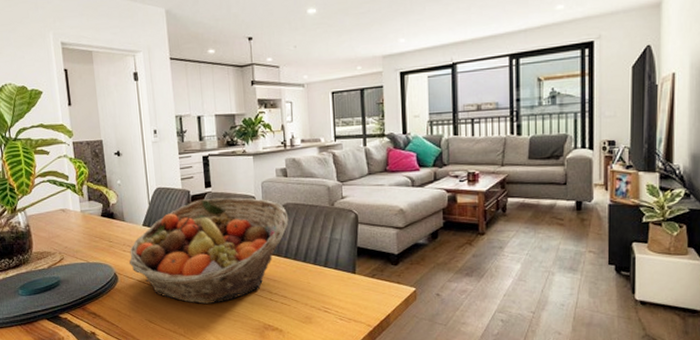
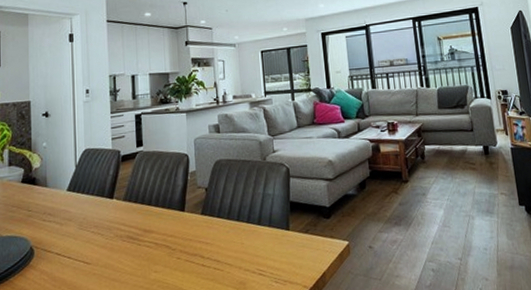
fruit basket: present [129,197,289,305] -> none [49,155,222,277]

